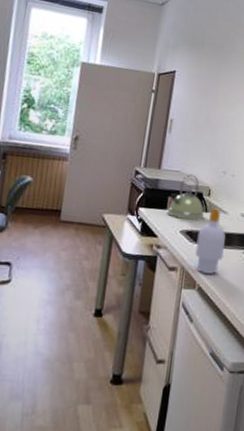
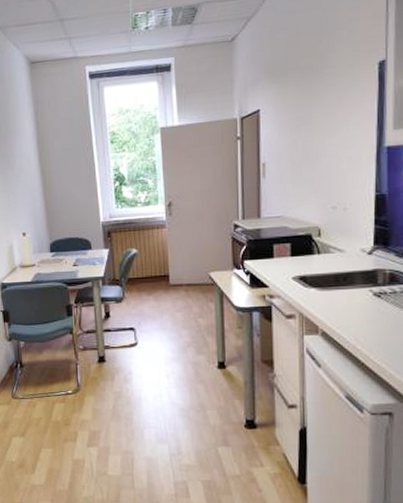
kettle: present [166,174,205,221] -> none [274,216,318,265]
soap bottle: present [195,208,226,274] -> none [312,248,347,317]

